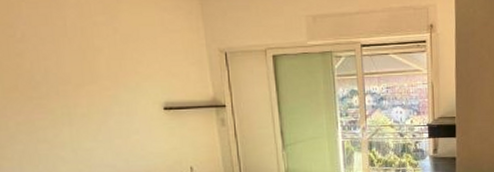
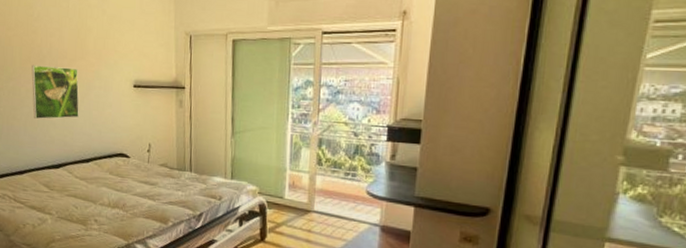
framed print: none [21,93,96,155] -> present [31,65,79,119]

